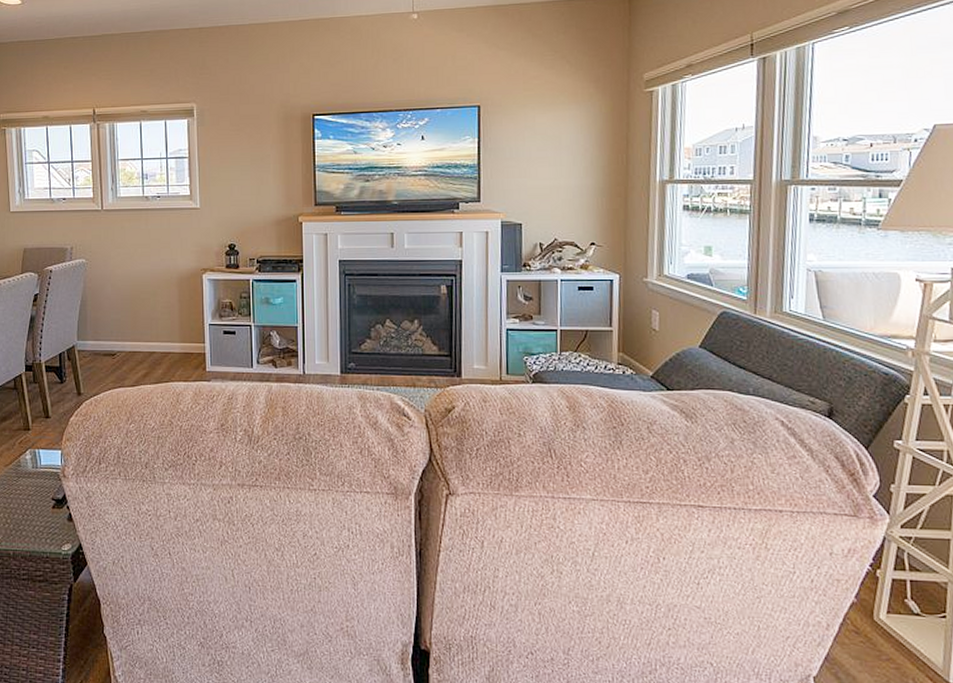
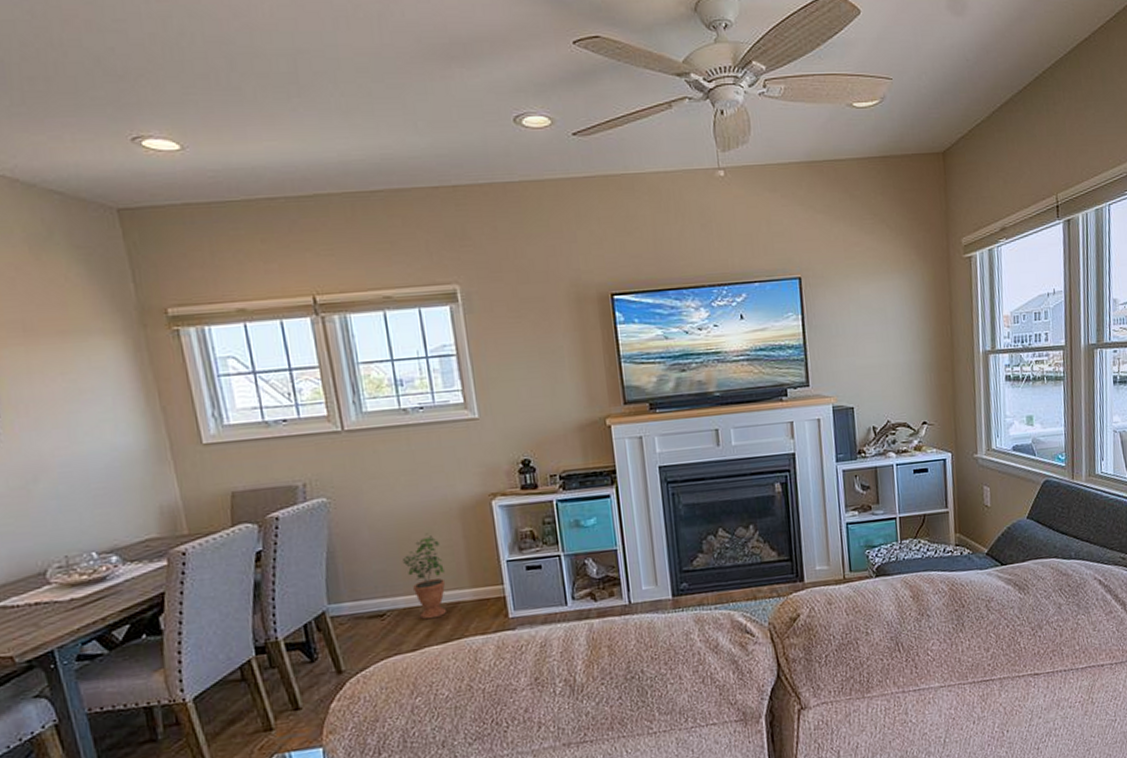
potted plant: none [133,295,162,363] -> present [403,533,446,620]

